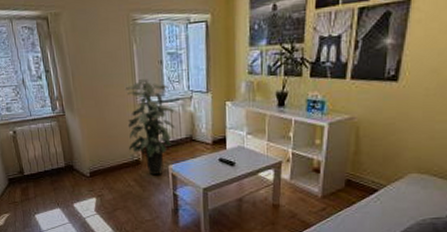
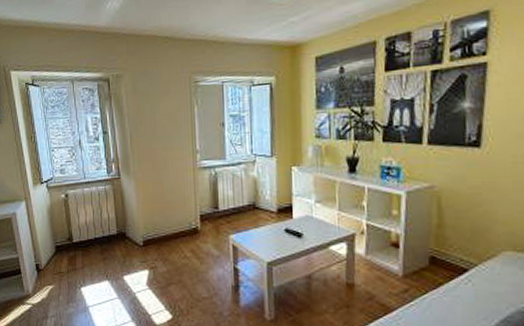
indoor plant: present [125,78,176,175] -> none [184,140,237,245]

